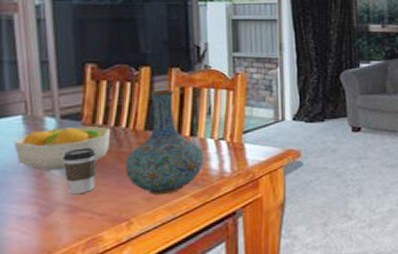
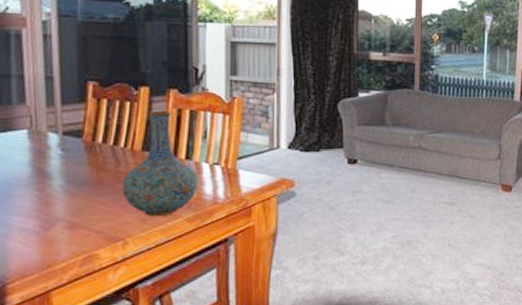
fruit bowl: present [14,125,111,171] -> none [19,143,110,186]
coffee cup: present [63,147,96,195] -> none [63,165,95,211]

